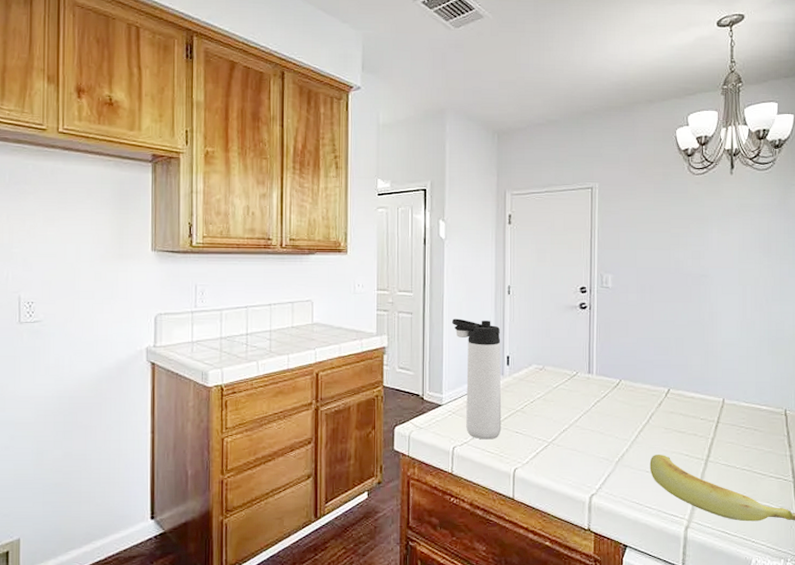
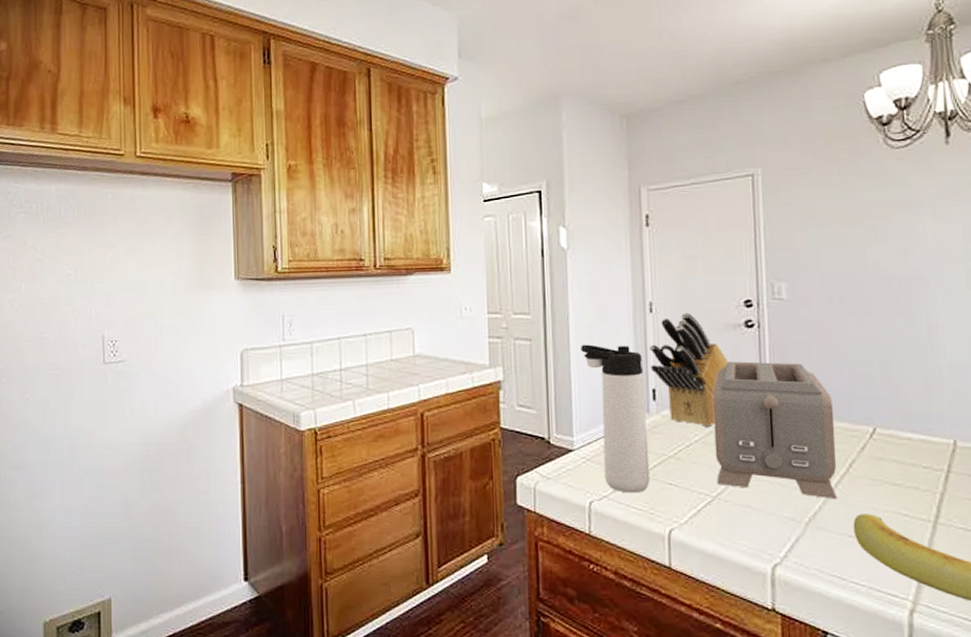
knife block: none [506,295,567,387] -> present [650,313,729,427]
toaster: none [552,335,641,444] -> present [712,361,838,500]

